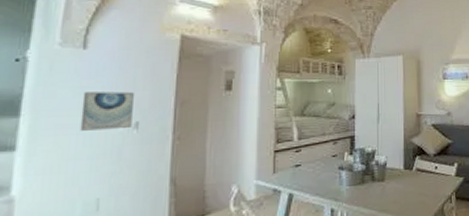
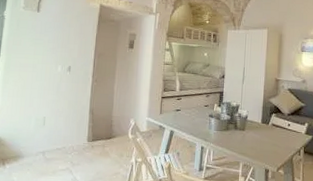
wall art: present [80,91,134,131] -> none [34,43,68,71]

